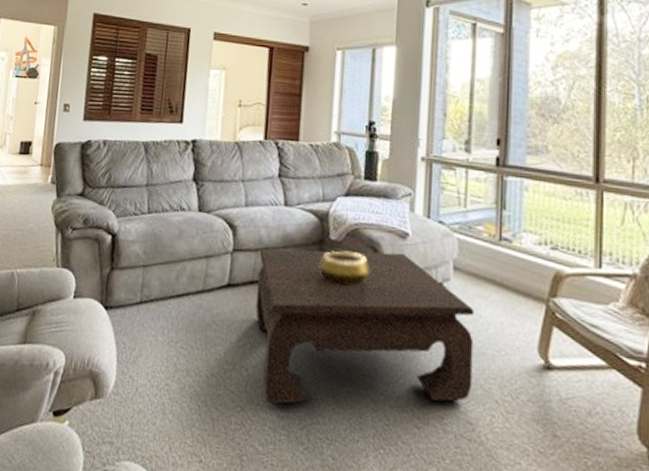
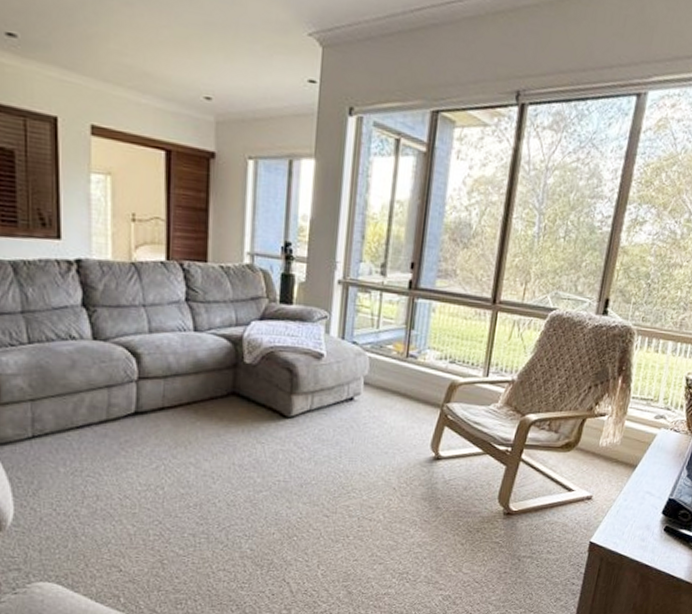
coffee table: present [256,248,475,405] -> none [167,372,381,514]
decorative bowl: present [319,251,369,287] -> none [234,373,285,406]

